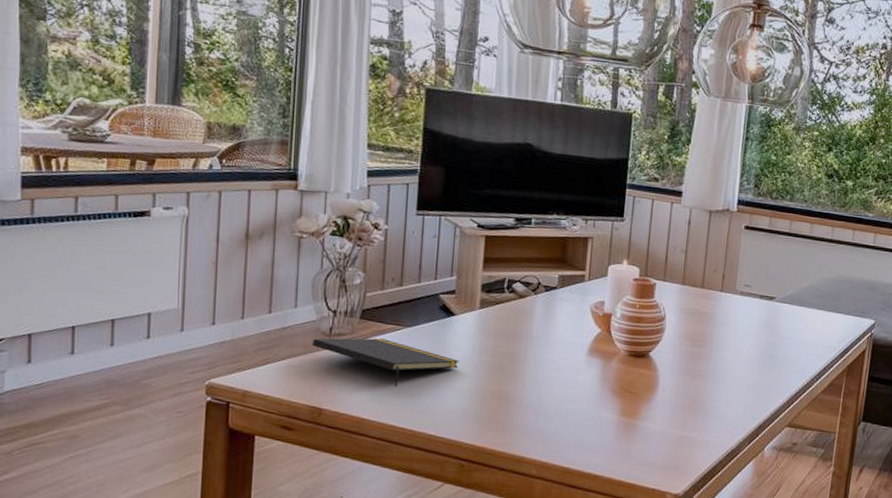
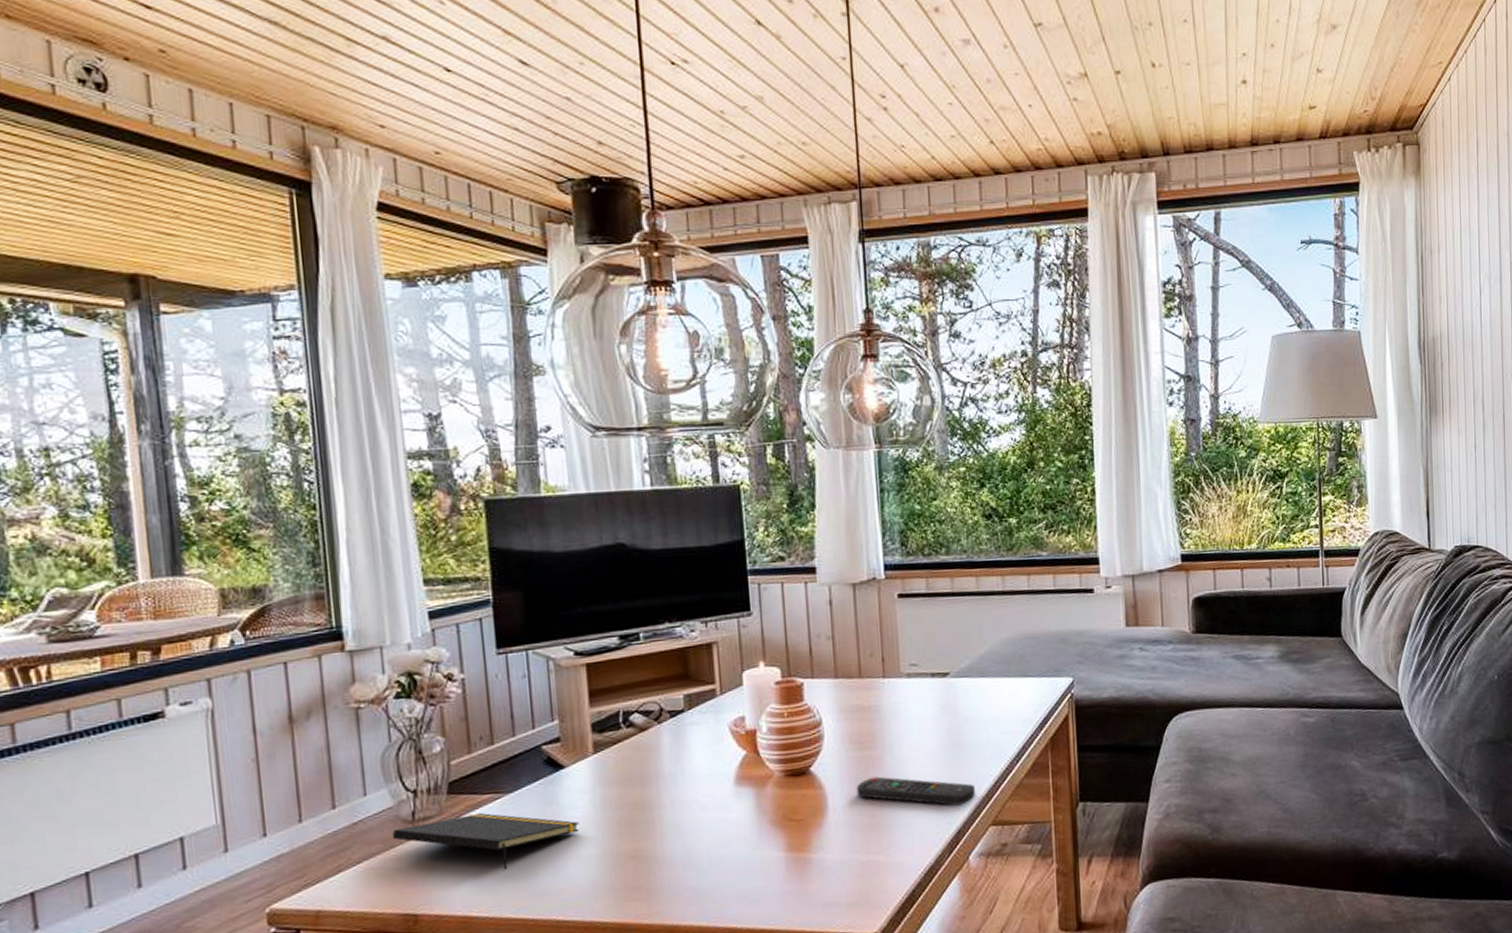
remote control: none [683,369,779,406] -> present [856,776,975,806]

